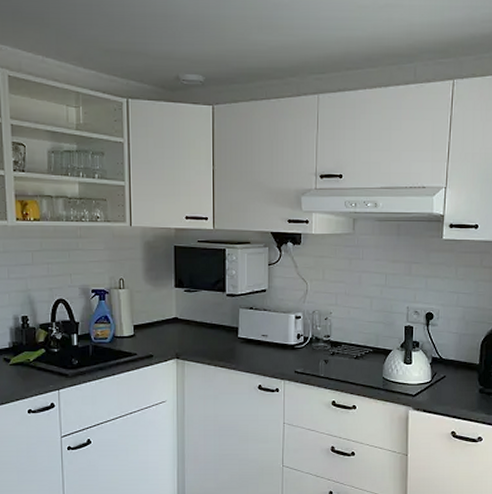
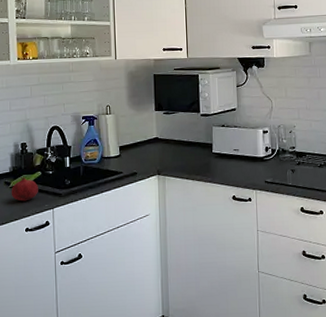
fruit: none [11,353,42,381] -> present [11,176,38,202]

